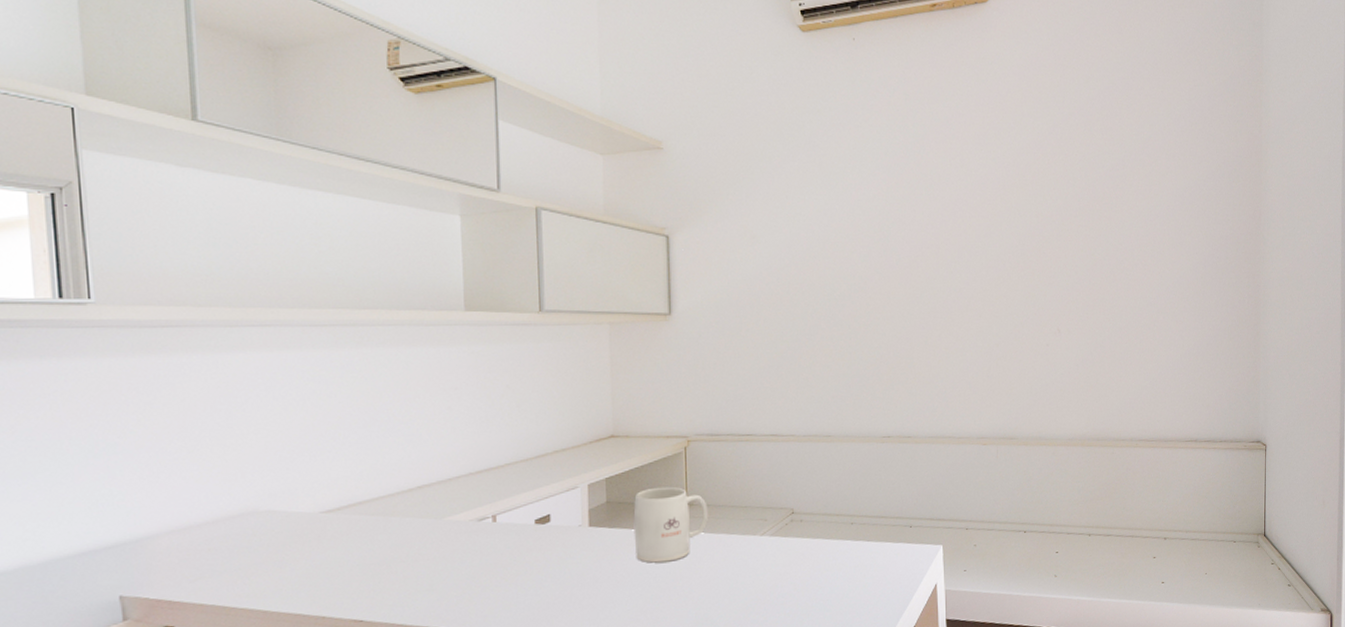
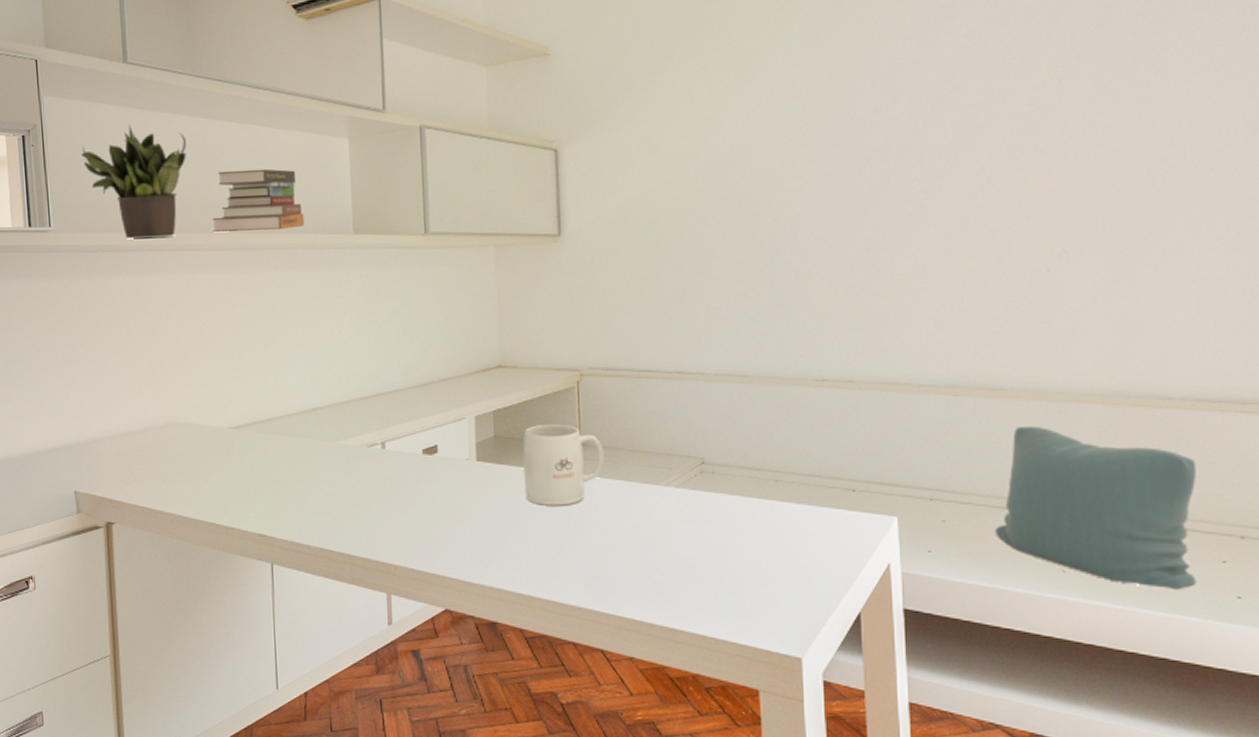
potted plant: none [134,188,273,314] -> present [81,124,187,239]
books: none [302,242,411,307] -> present [212,168,305,232]
cushion: none [1011,465,1138,582] -> present [996,425,1196,591]

